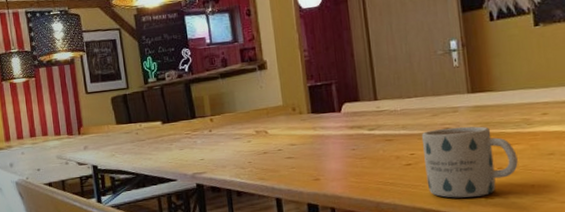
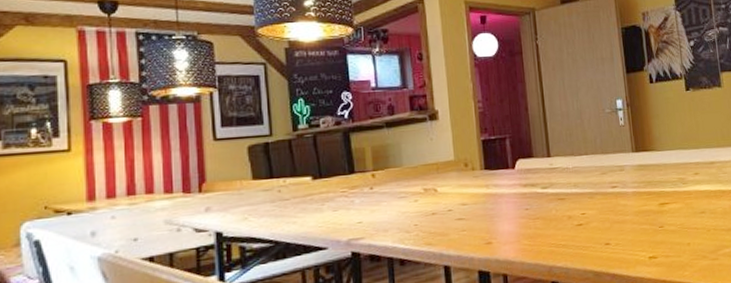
mug: present [421,126,518,198] -> none [591,185,676,259]

